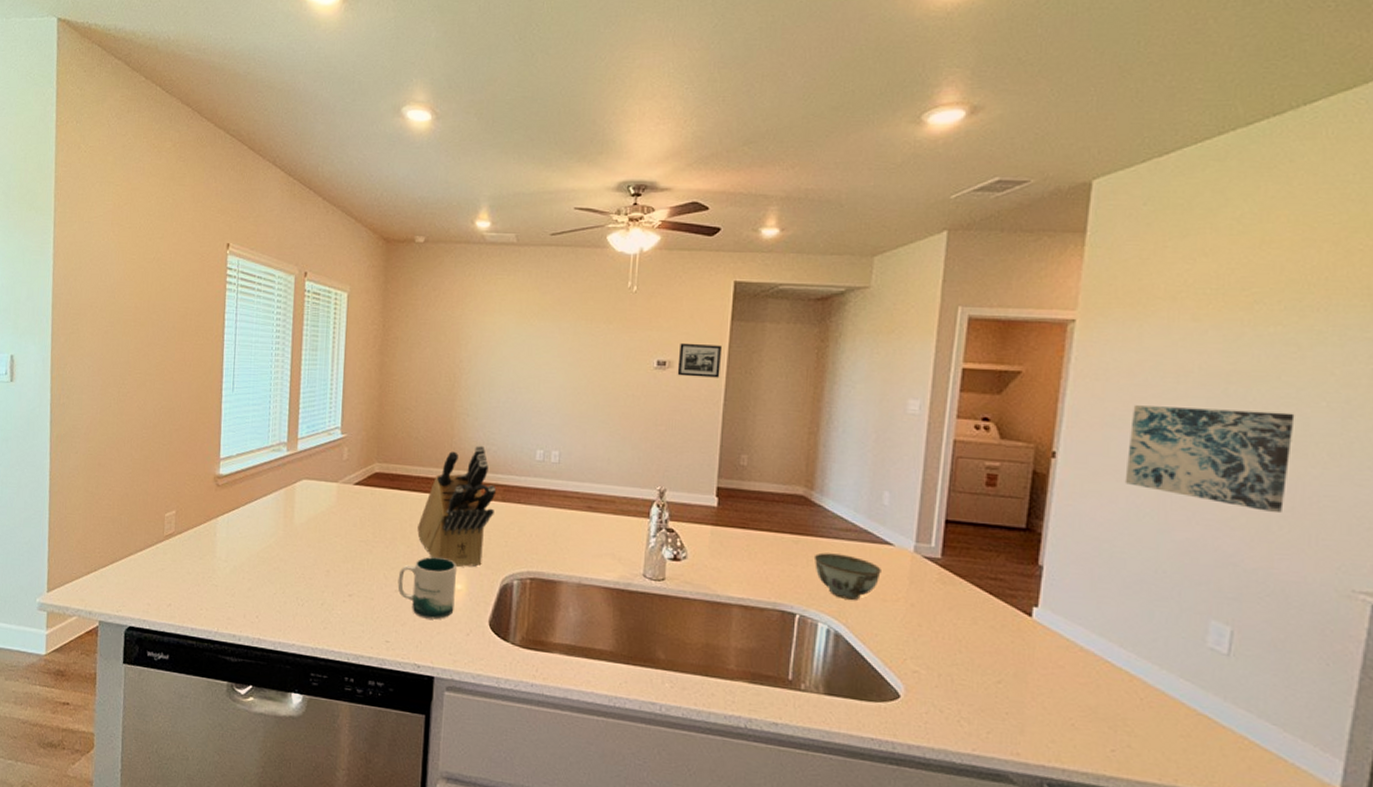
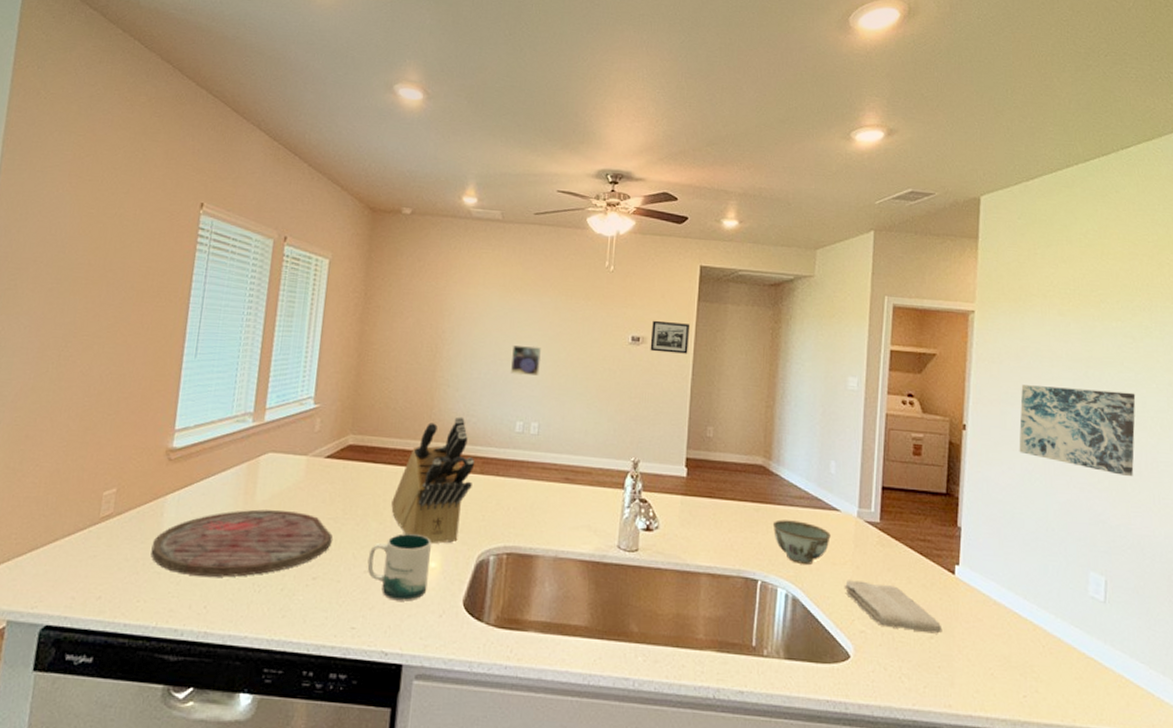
cutting board: none [208,531,365,592] -> present [151,509,333,577]
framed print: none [530,373,560,403] -> present [511,346,541,376]
washcloth: none [895,617,1013,679] -> present [844,580,943,634]

